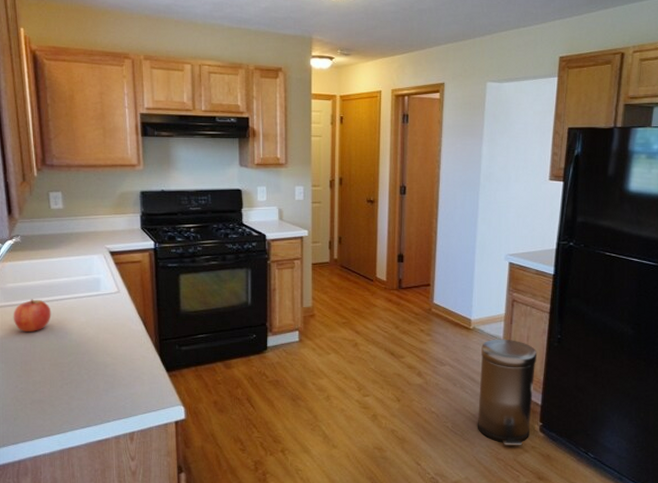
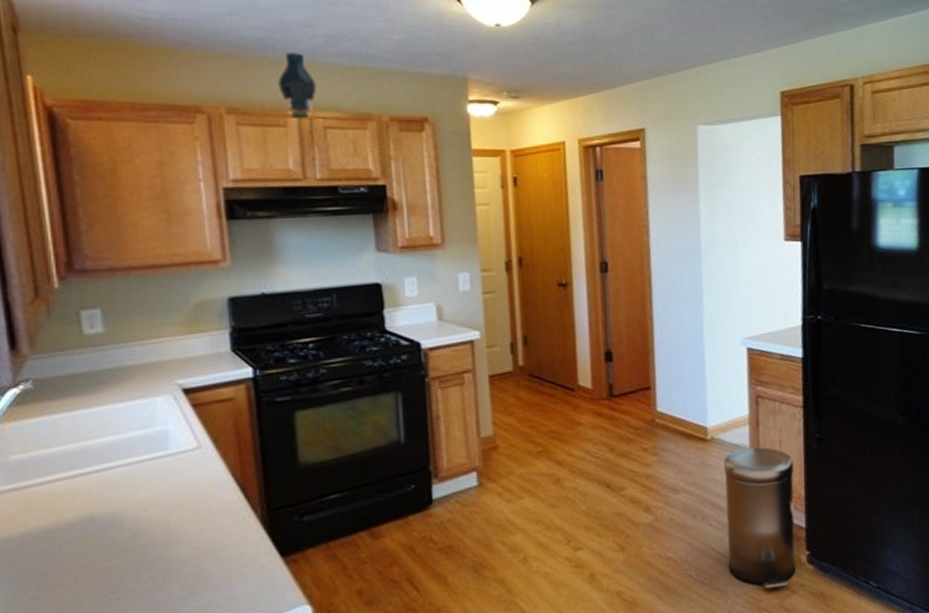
fruit: present [13,299,52,332] -> none [21,474,89,527]
vase: none [179,16,205,66] -> present [278,53,317,119]

